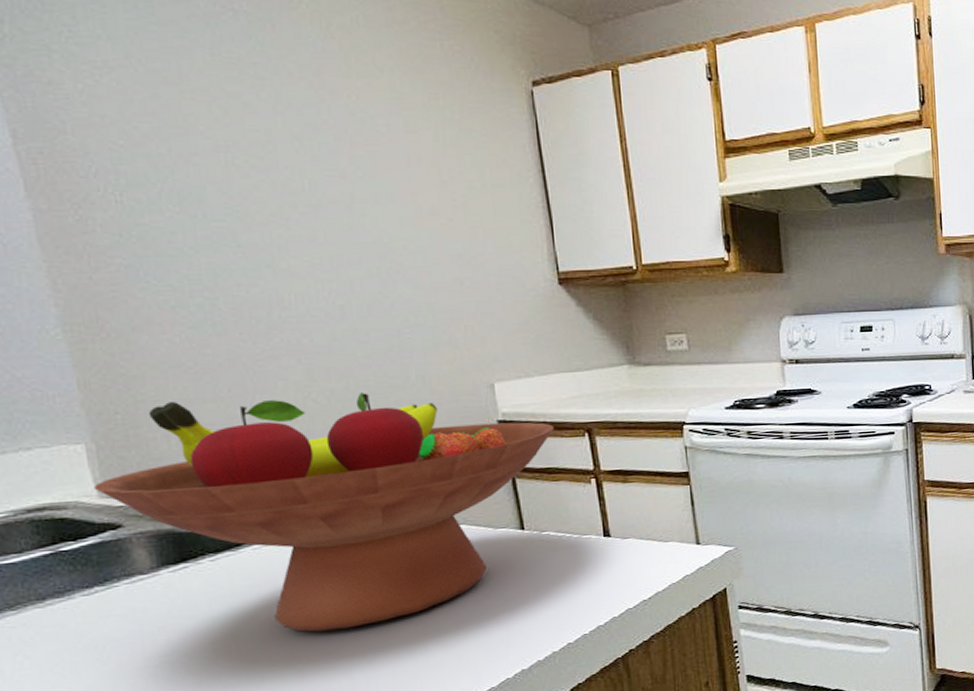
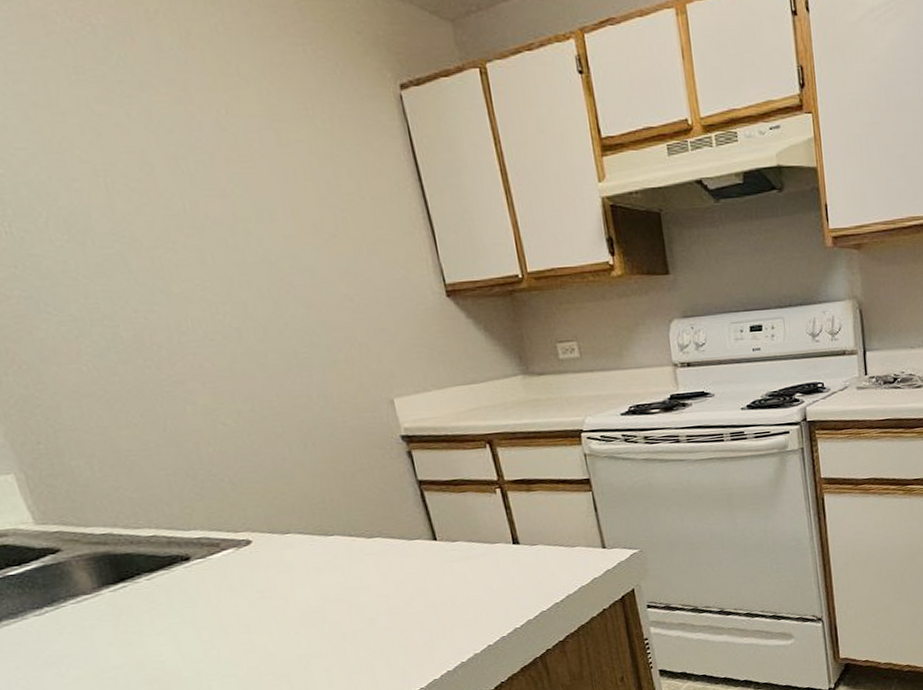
fruit bowl: present [94,393,555,632] -> none [29,413,457,643]

